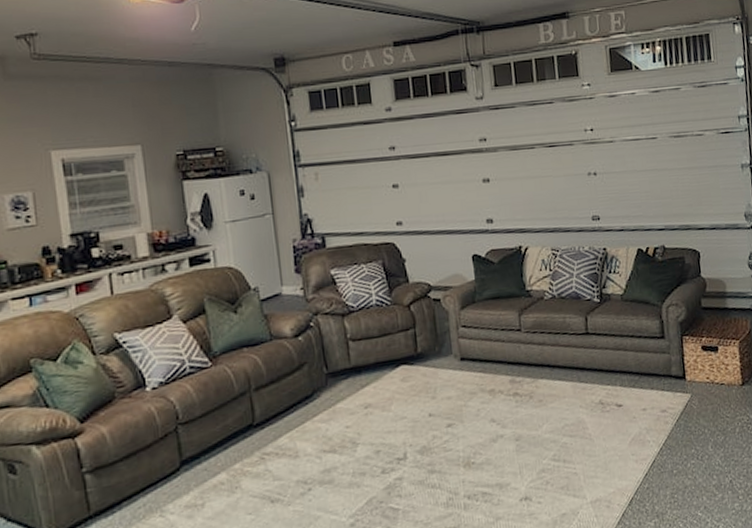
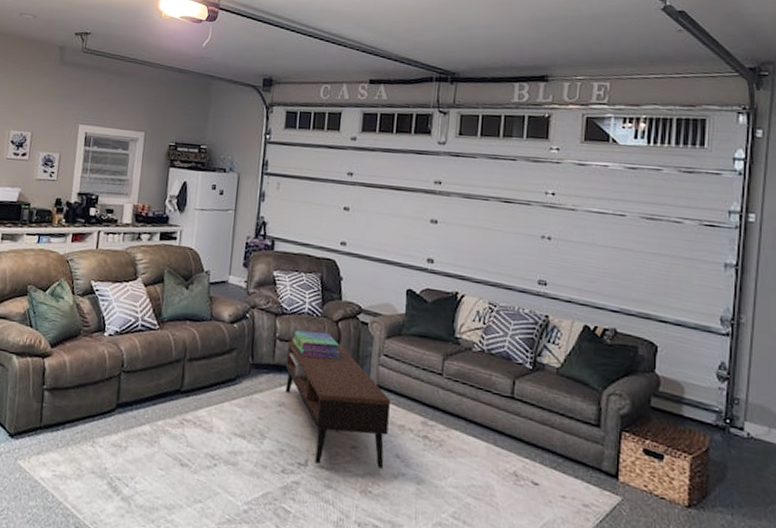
coffee table: none [362,328,482,453] -> present [285,341,390,469]
stack of books: none [365,319,419,351] -> present [291,330,340,360]

